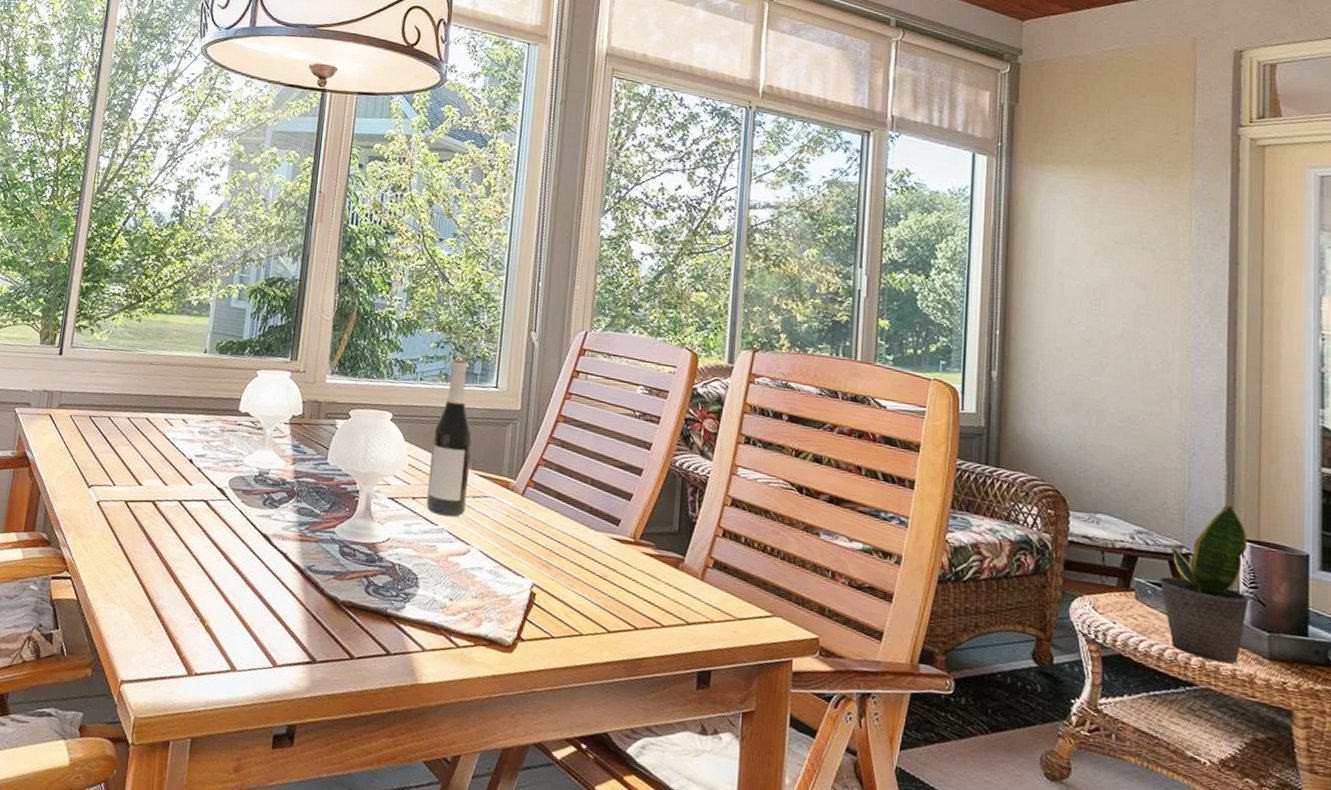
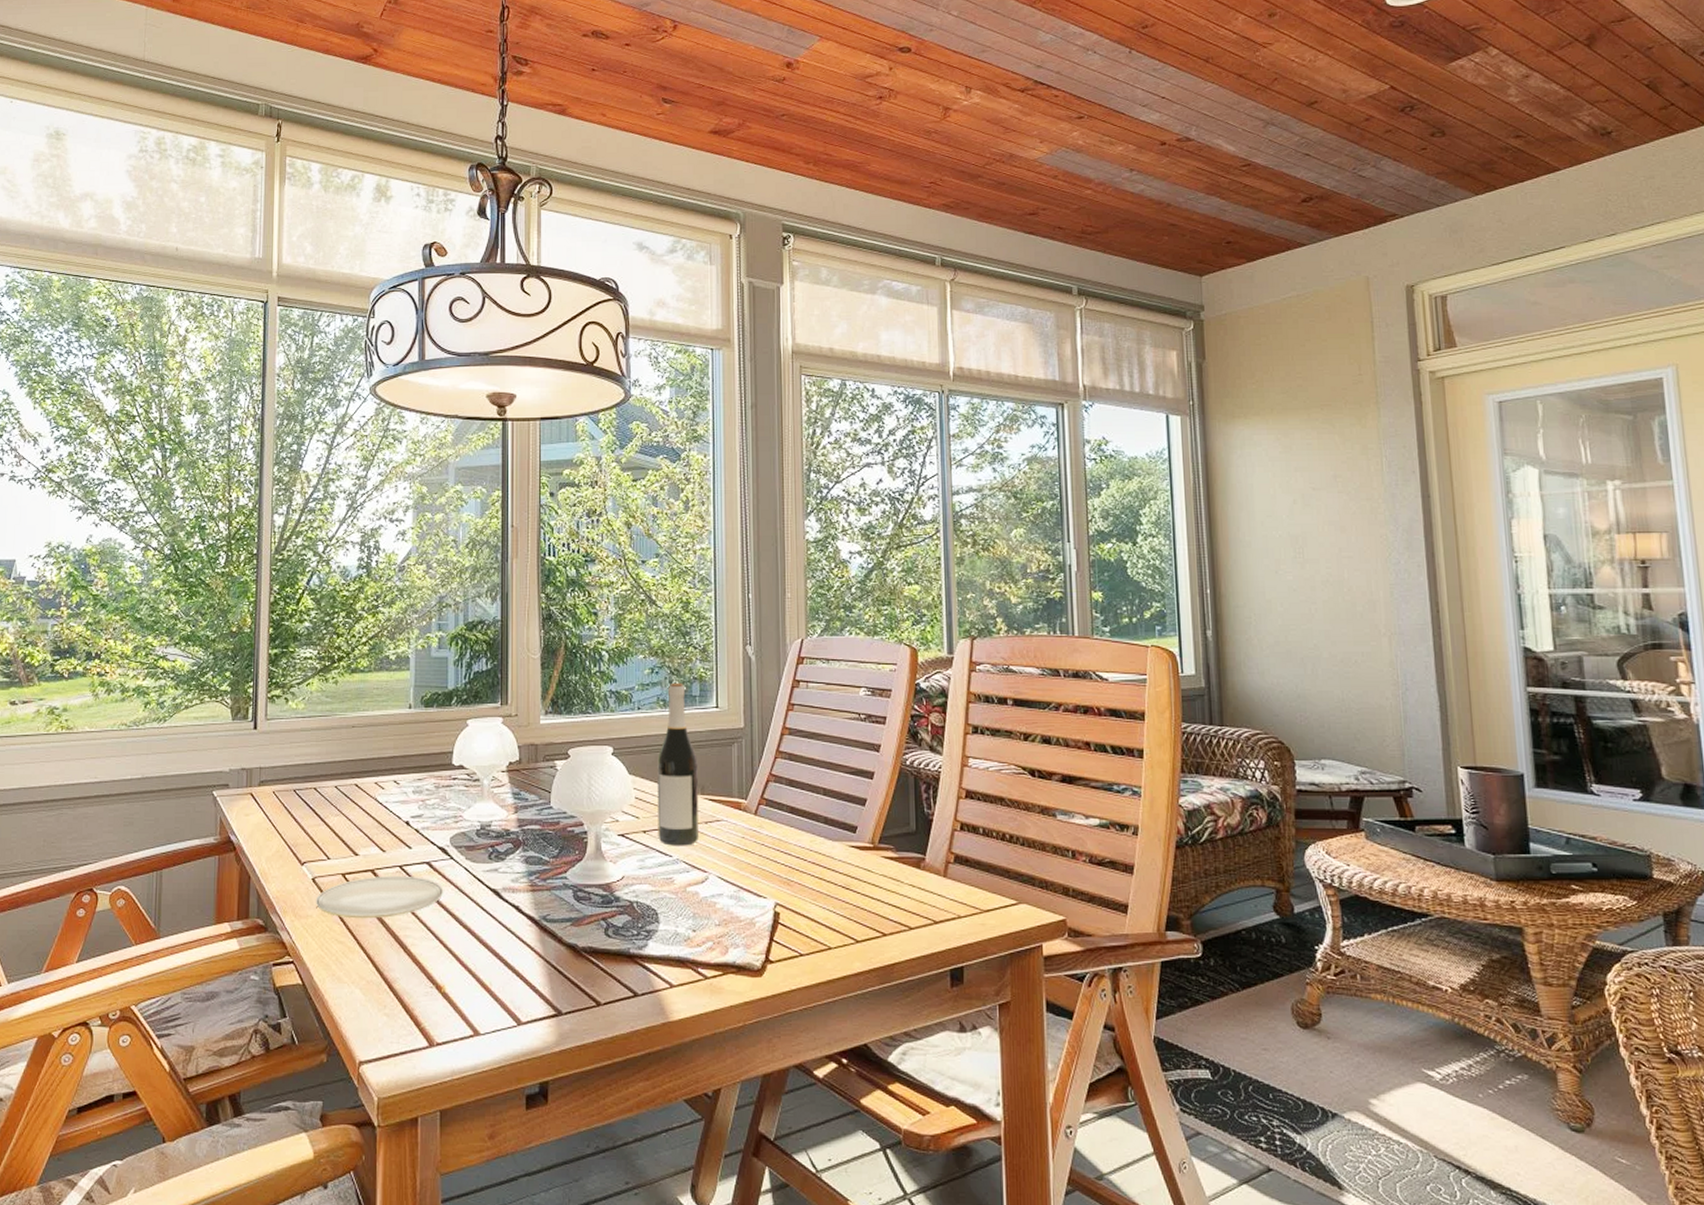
plate: none [97,507,218,548] -> present [315,875,444,919]
potted plant: present [1158,504,1250,664] -> none [1385,734,1473,890]

